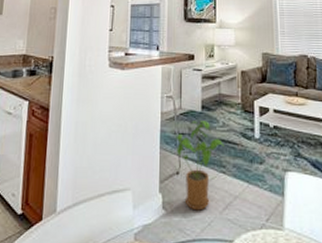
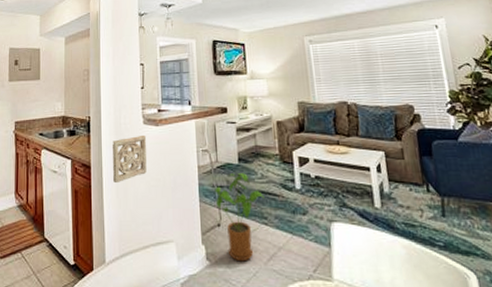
wall ornament: none [72,78,111,127] -> present [113,134,147,182]

